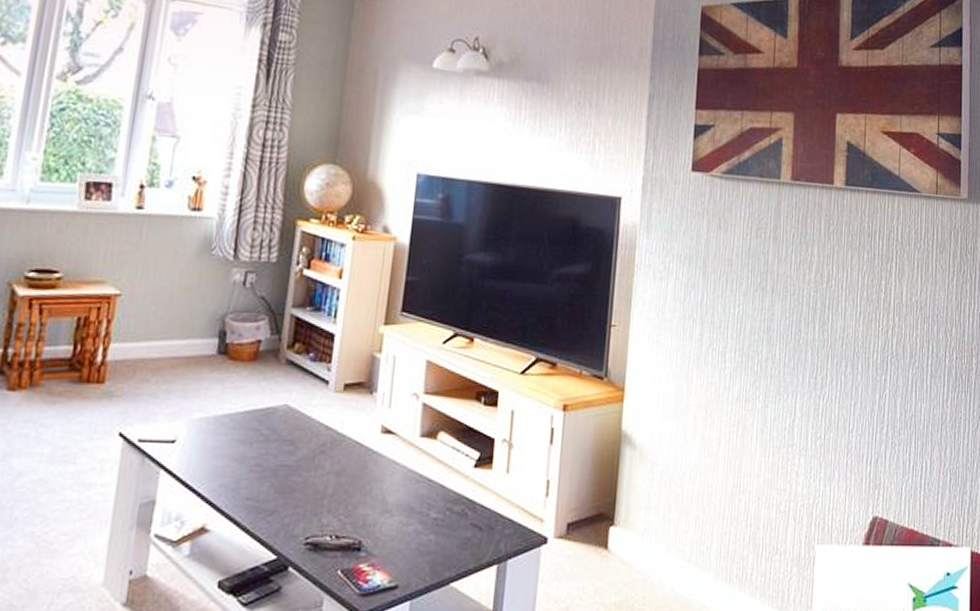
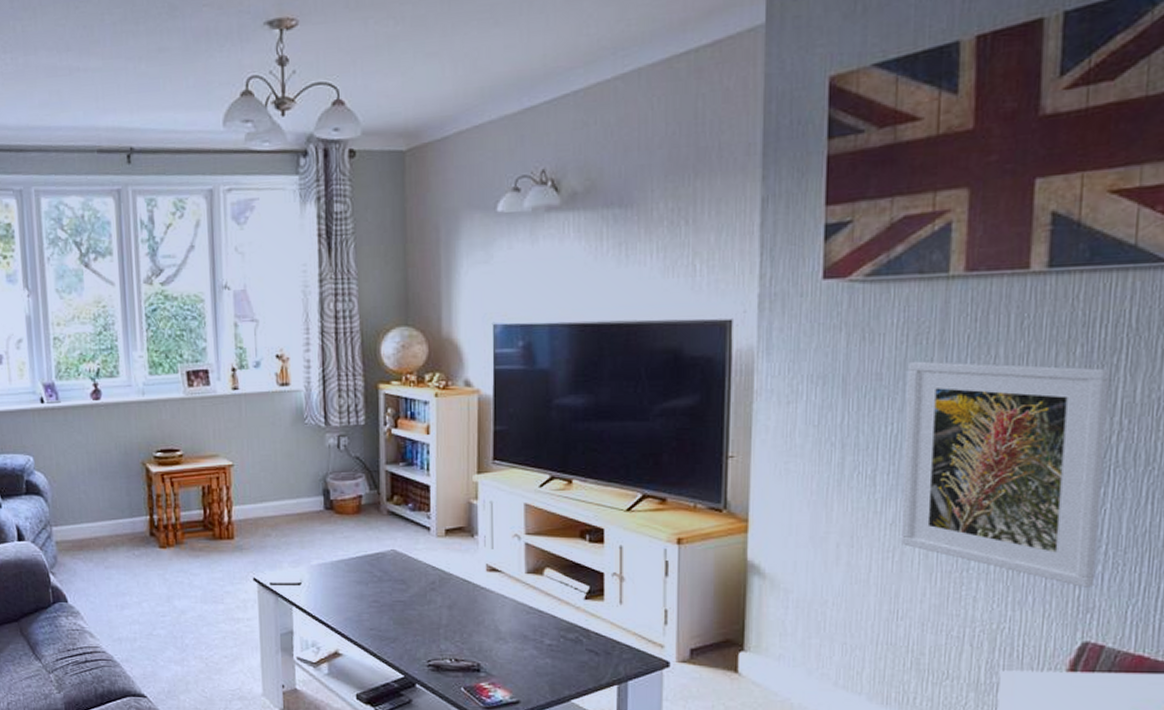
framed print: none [742,251,886,465] -> present [900,361,1110,587]

